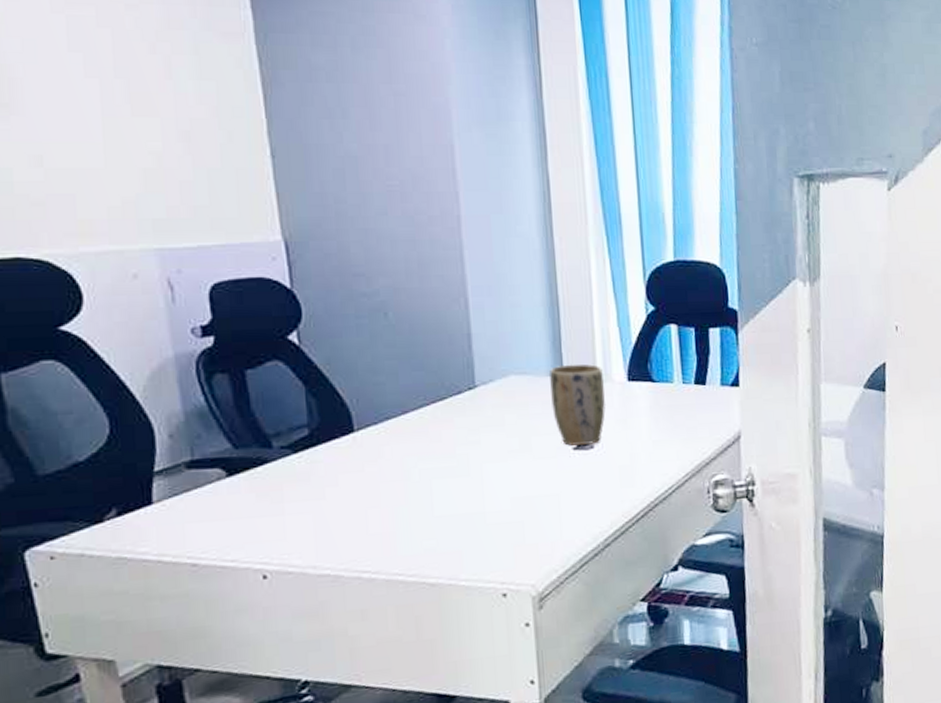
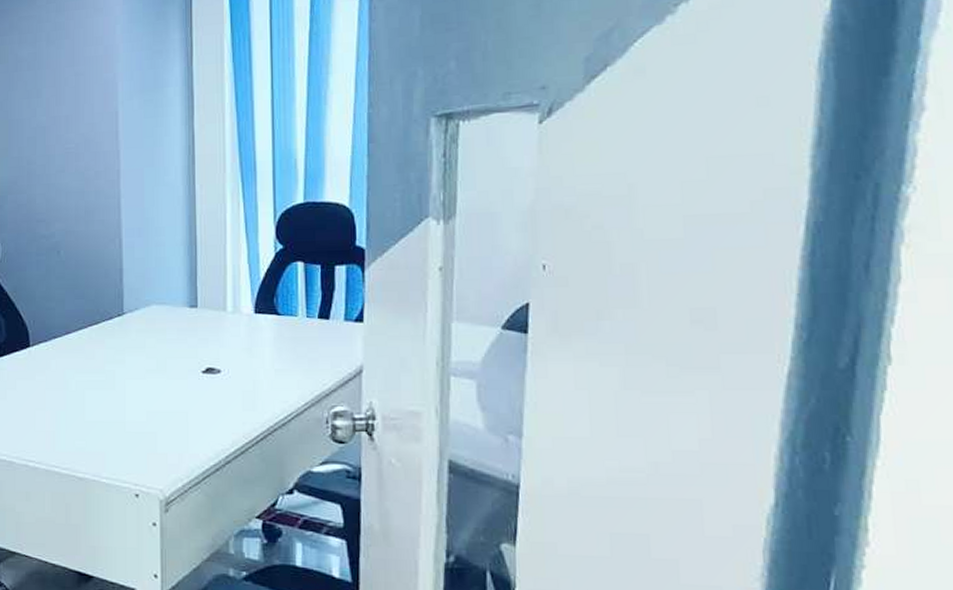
plant pot: present [548,364,607,446] -> none [184,296,234,369]

